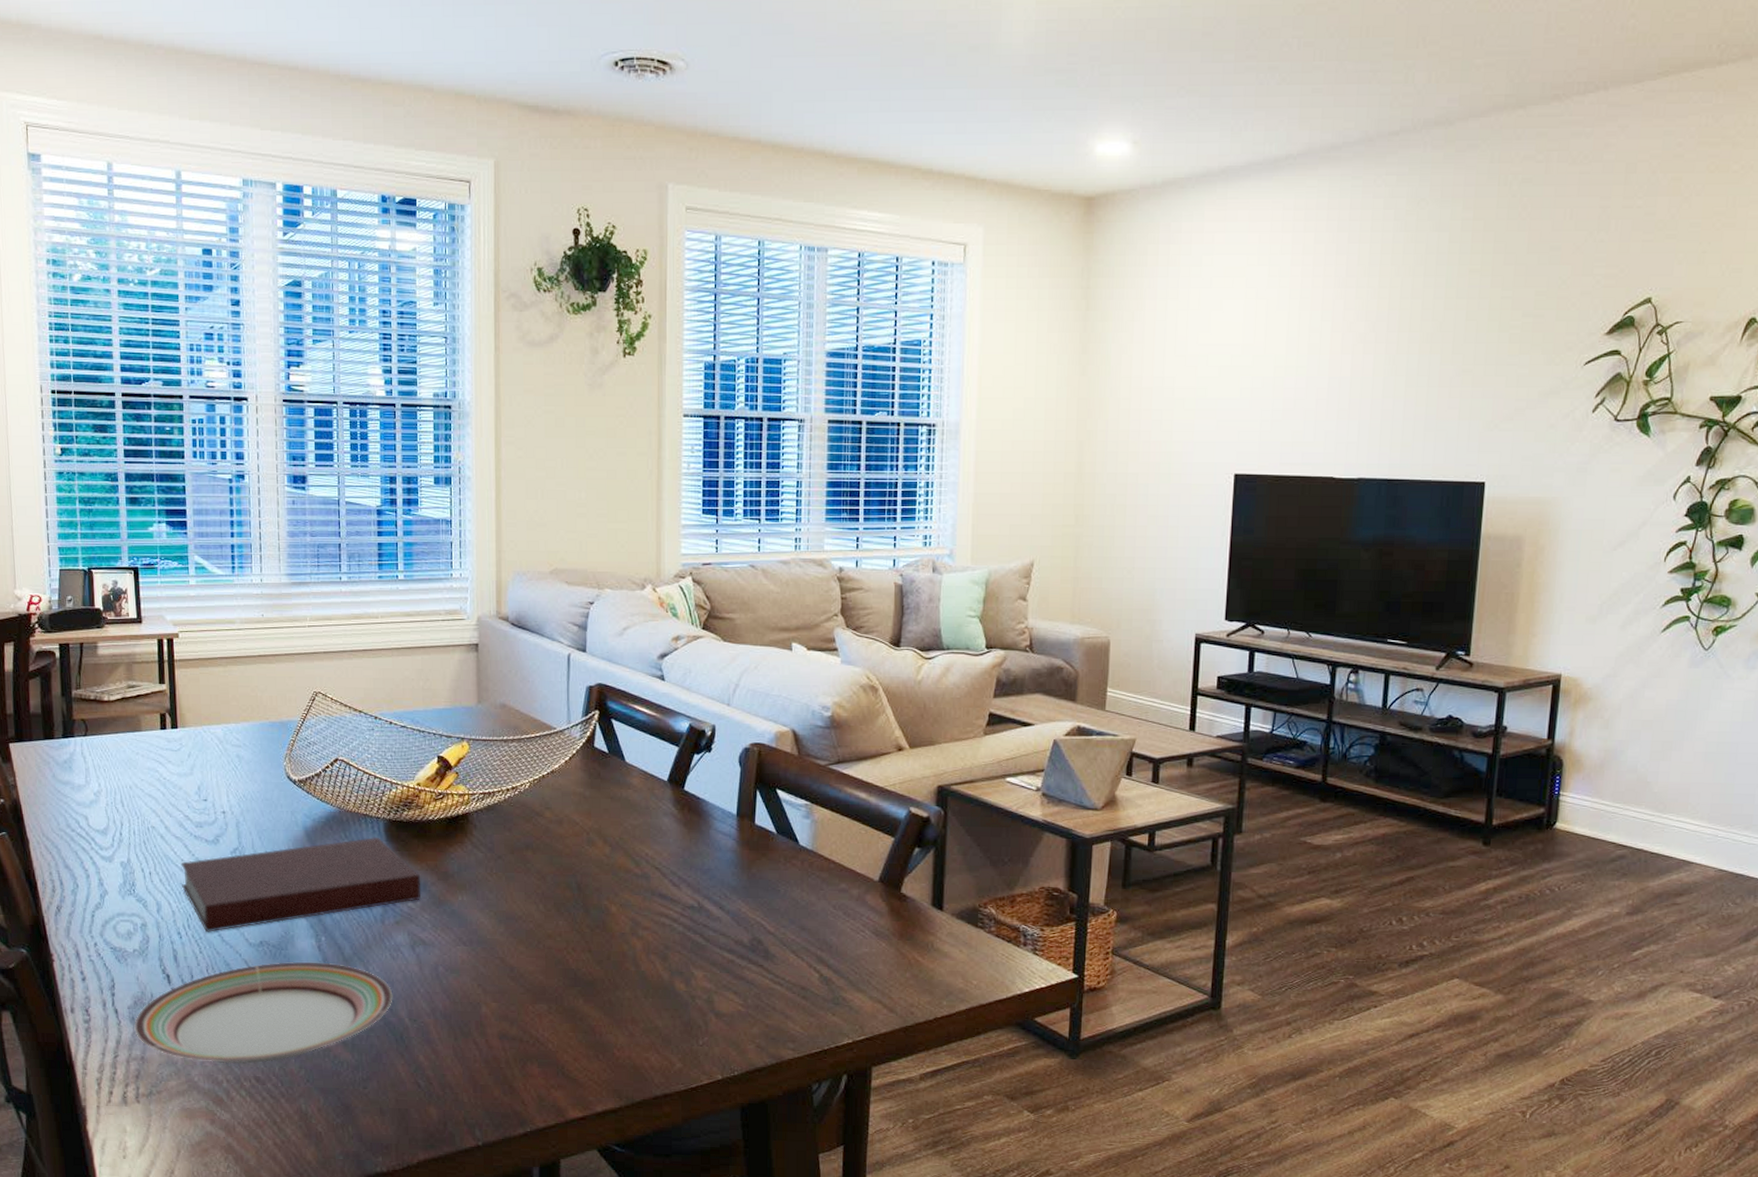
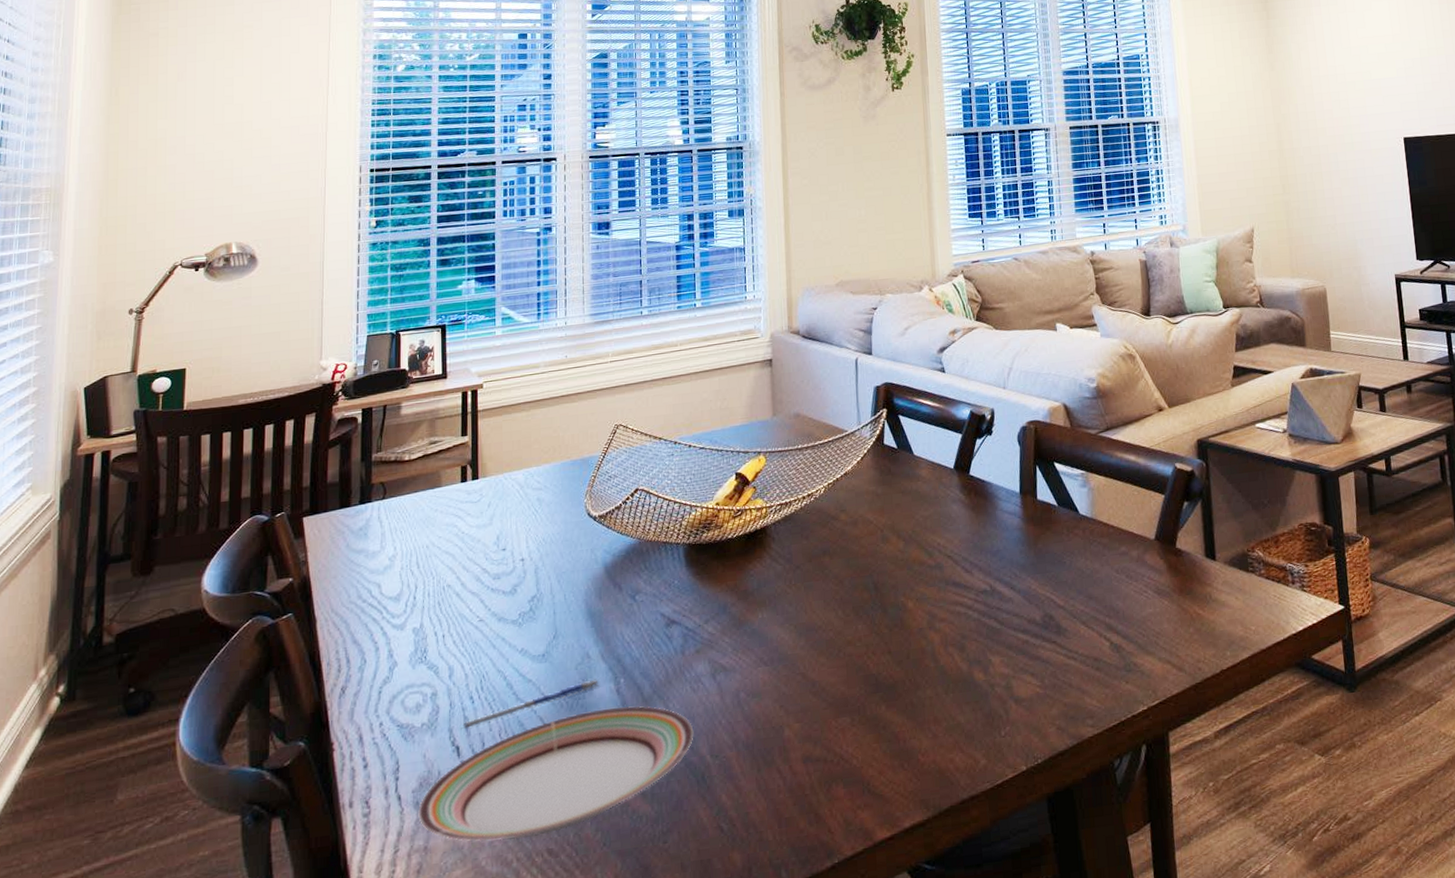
pen: none [170,934,300,961] -> present [461,679,599,729]
notebook: present [181,836,422,932] -> none [476,563,722,692]

